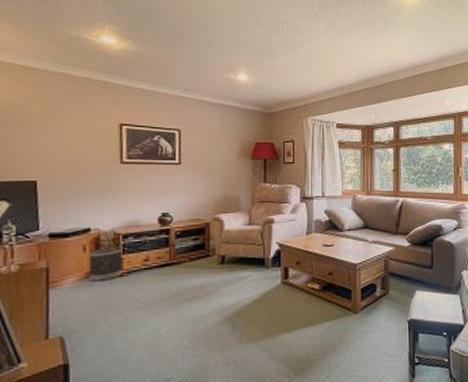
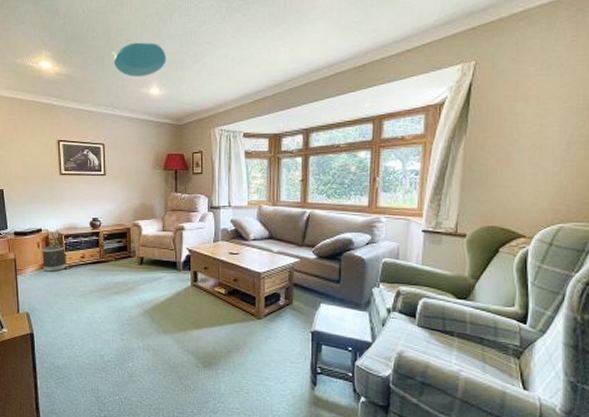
ceiling light: none [193,27,256,62] -> present [111,42,167,77]

